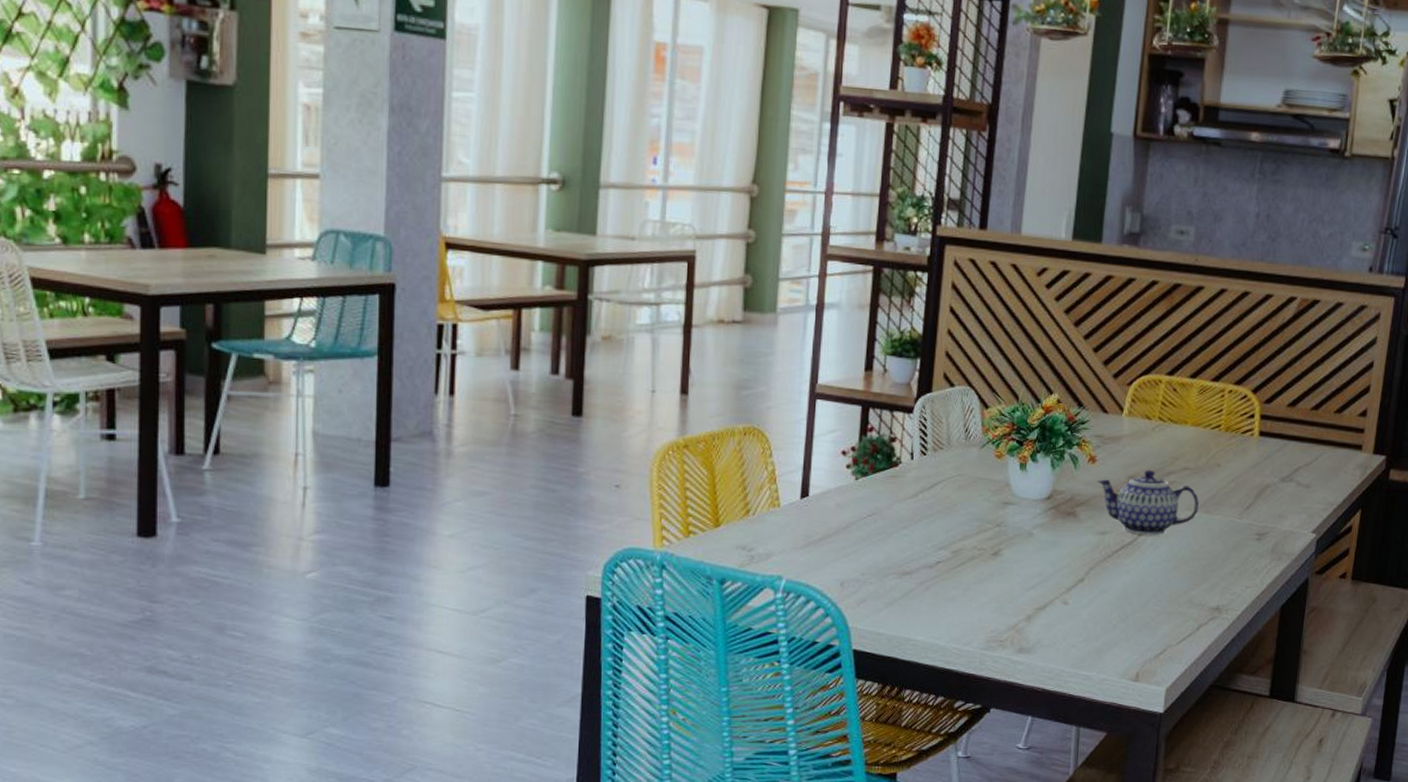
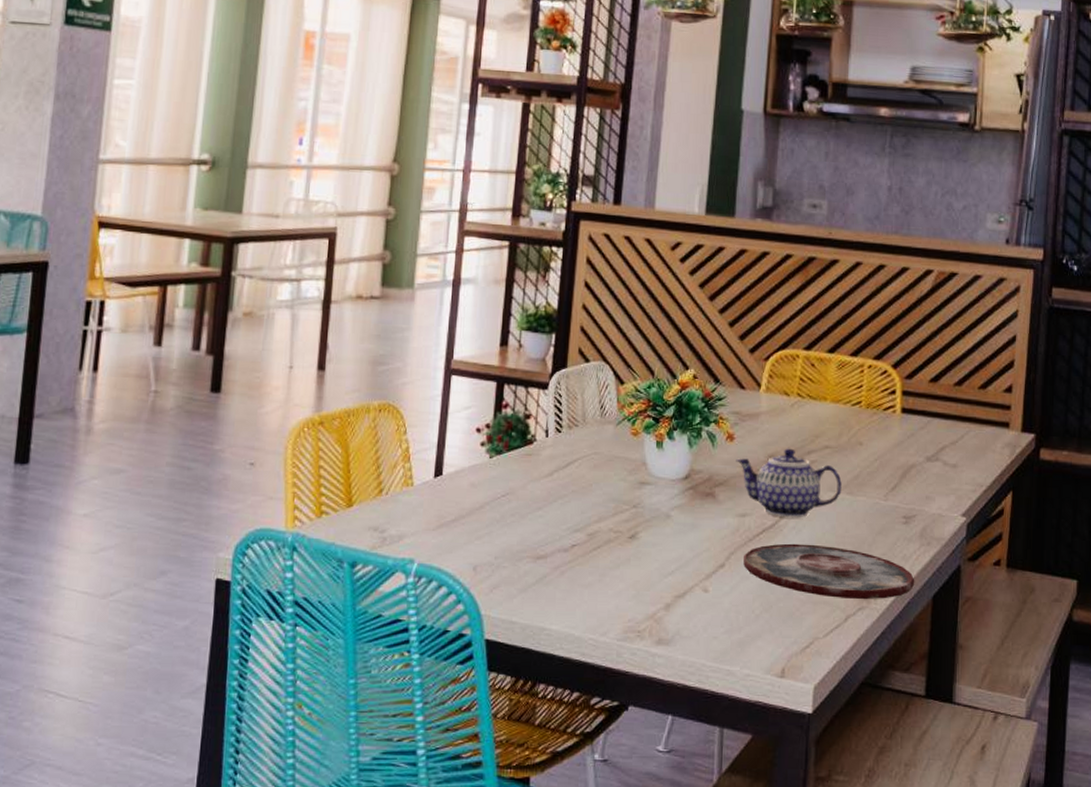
plate: none [1102,559,1265,610] -> present [743,543,915,599]

